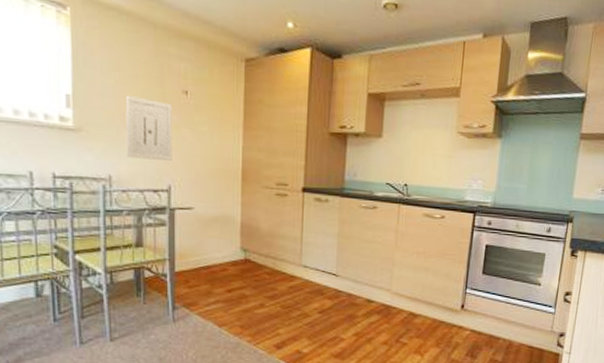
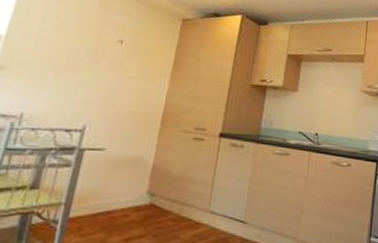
wall art: present [125,96,172,161] -> none [46,40,105,102]

